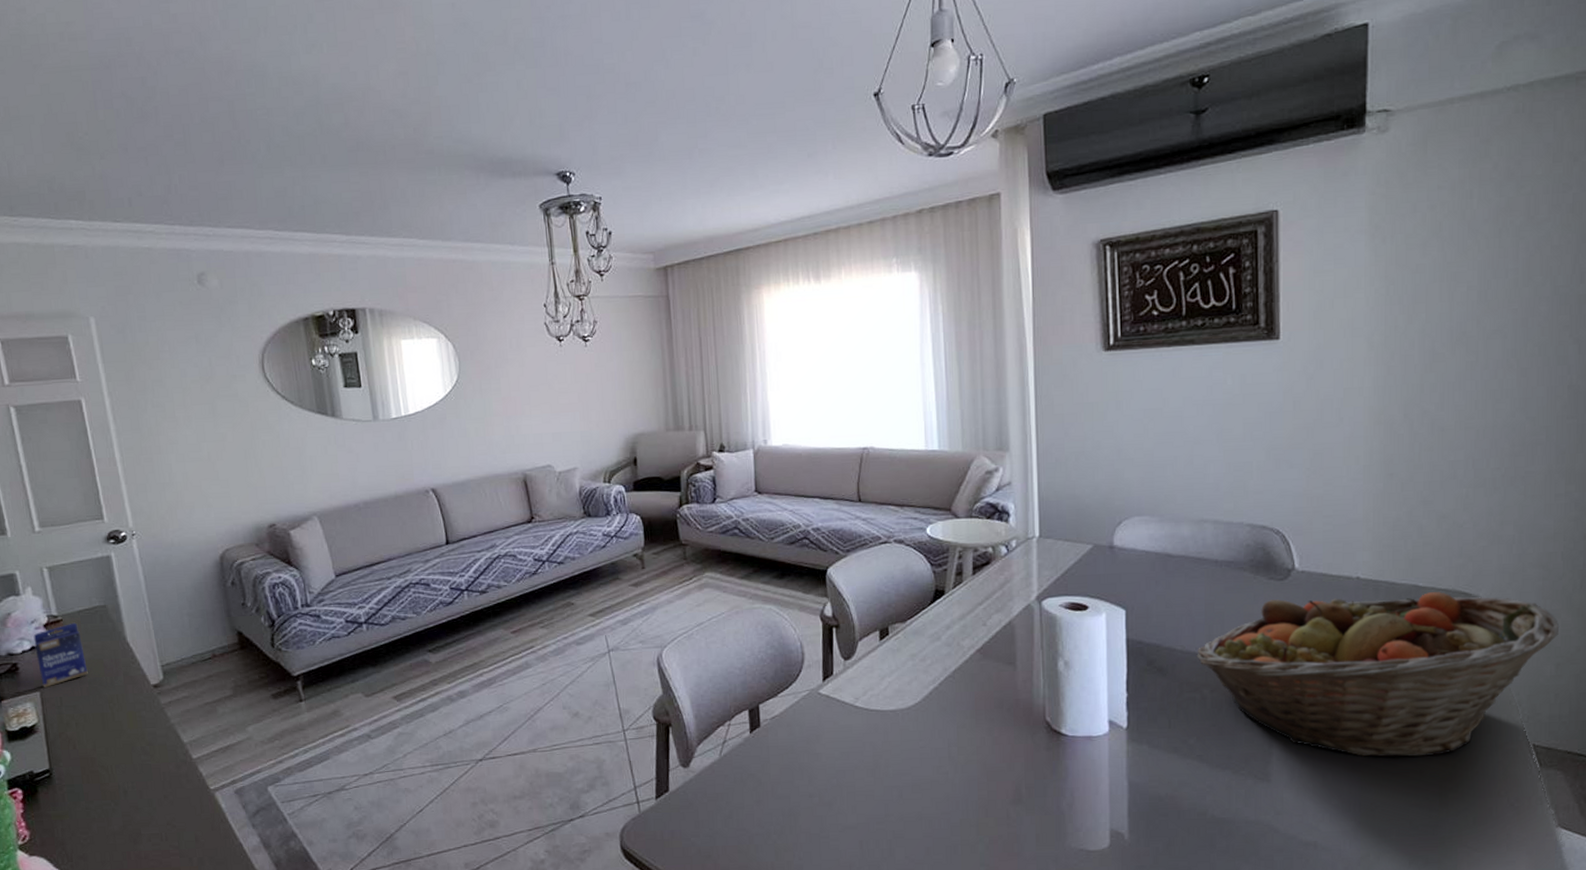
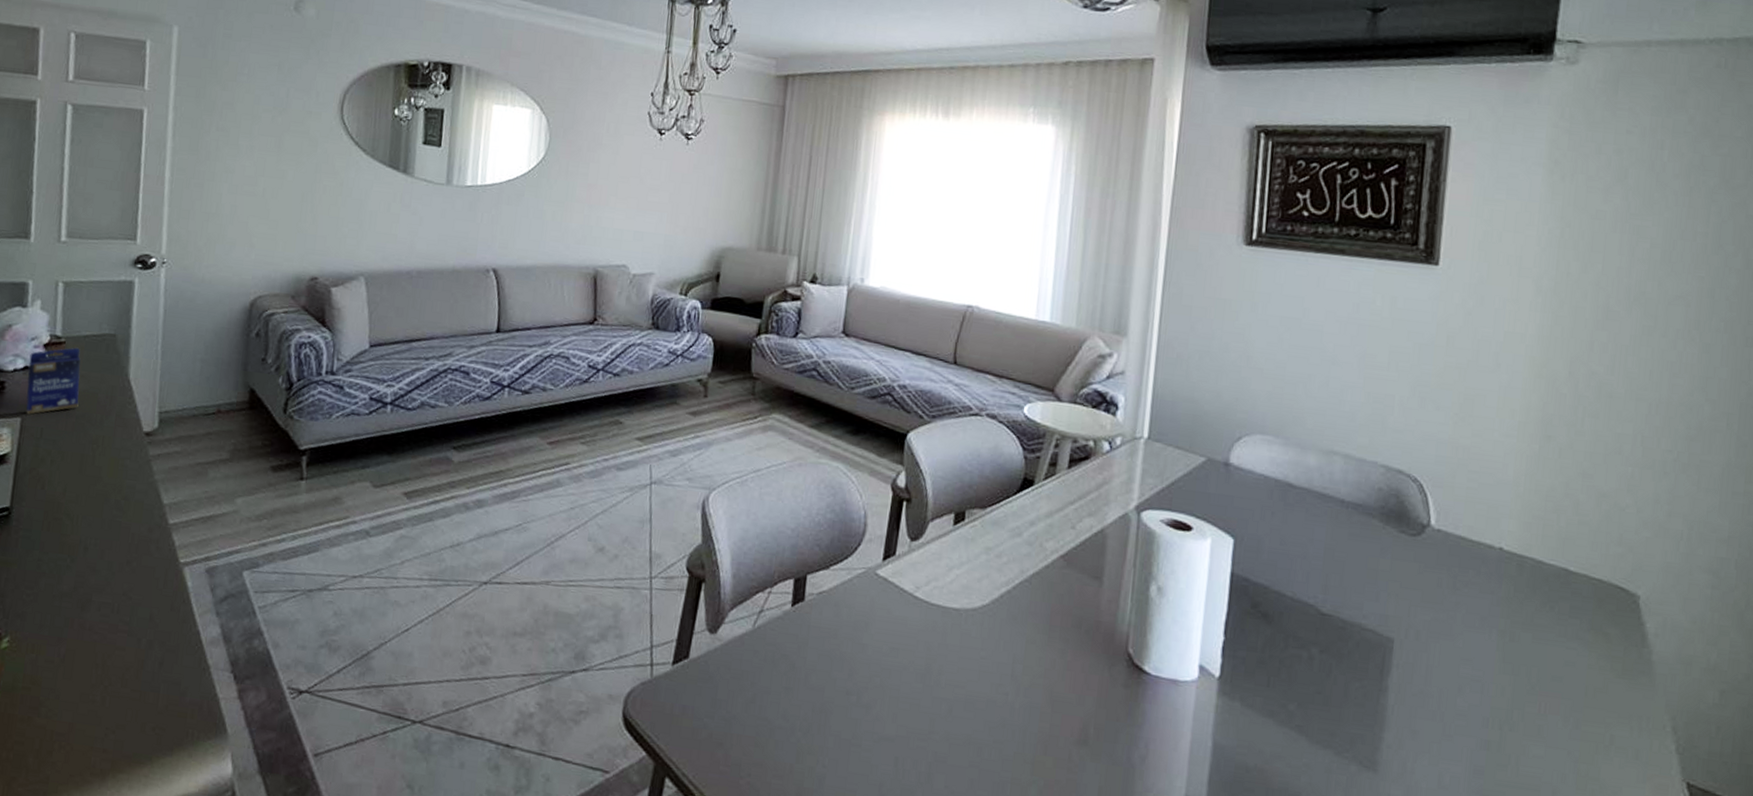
fruit basket: present [1197,592,1560,758] -> none [1308,556,1728,776]

